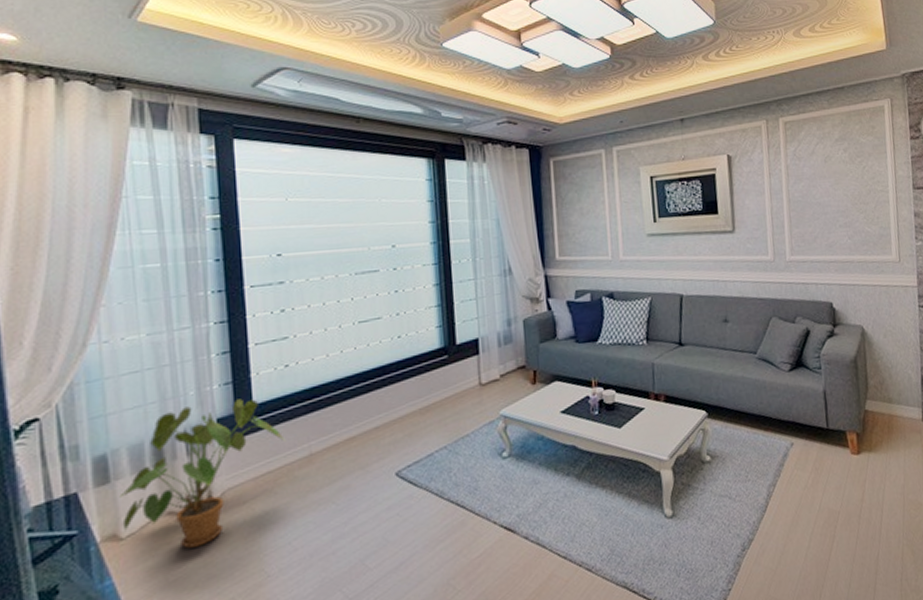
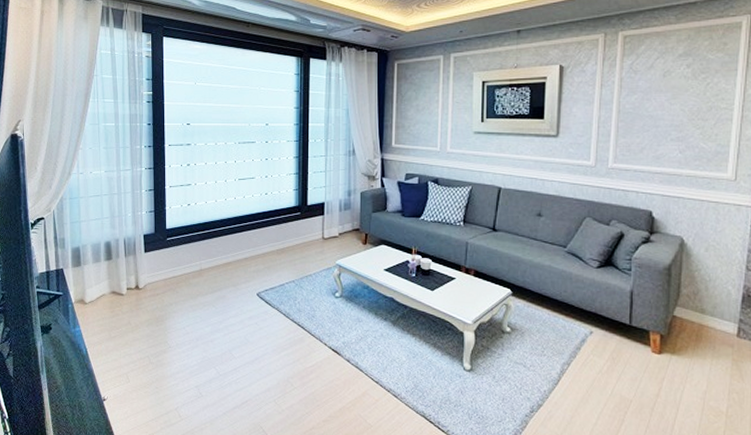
house plant: present [119,398,285,548] -> none [86,223,185,318]

